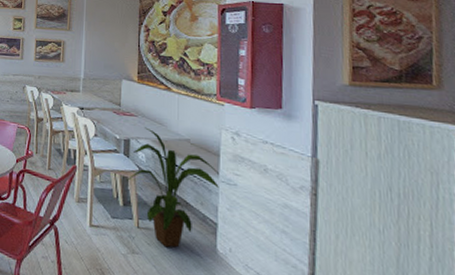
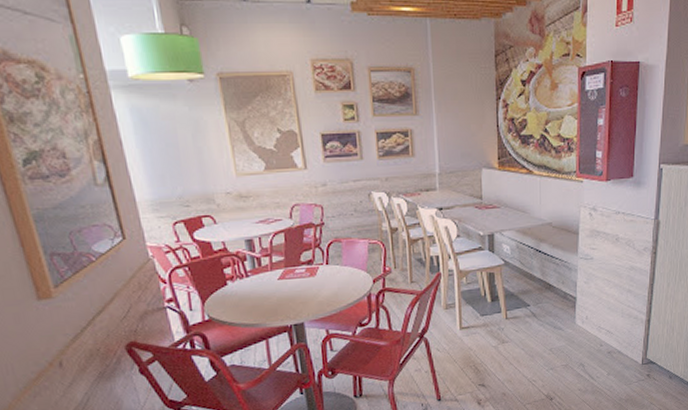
house plant: present [126,127,219,248] -> none [492,218,578,330]

